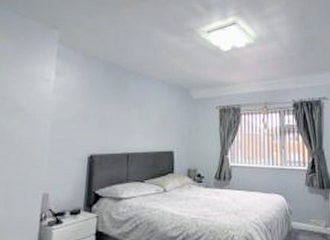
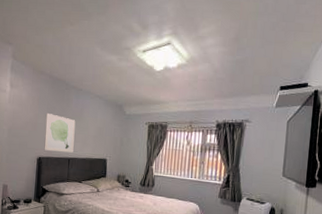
wall art: none [96,103,135,147] -> present [44,113,76,153]

